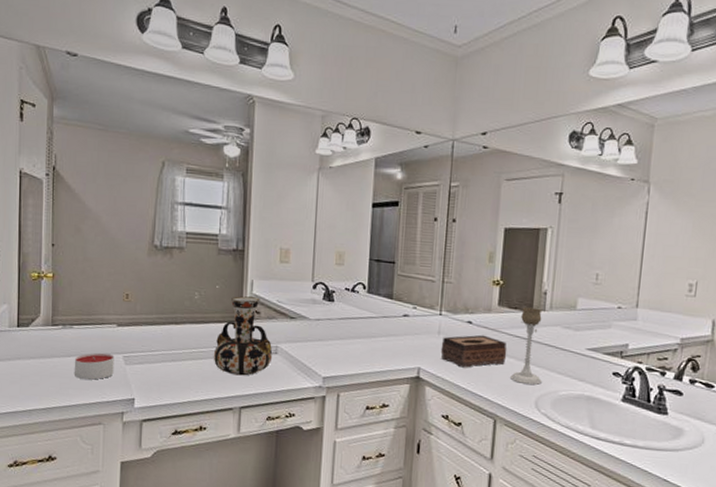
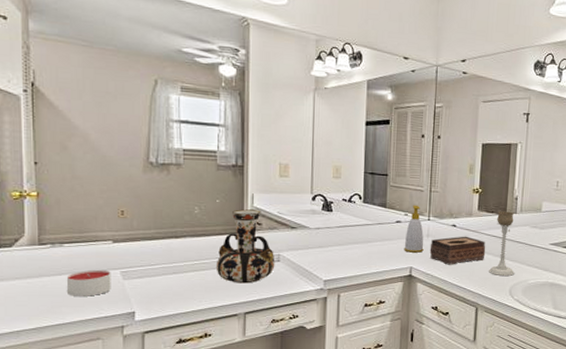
soap bottle: none [411,297,434,352] -> present [404,205,424,253]

